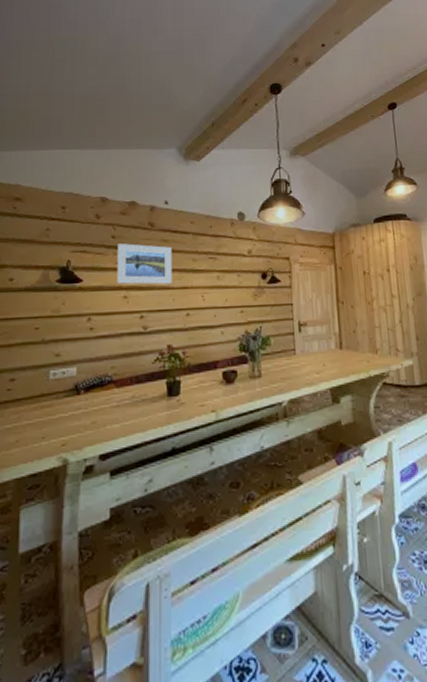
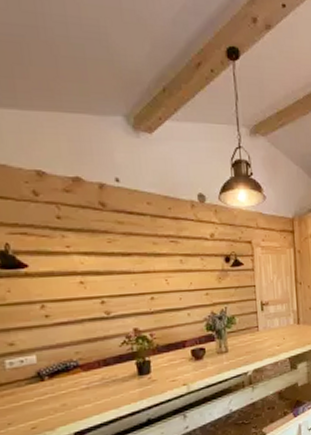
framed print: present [117,243,172,285] -> none [65,225,133,270]

